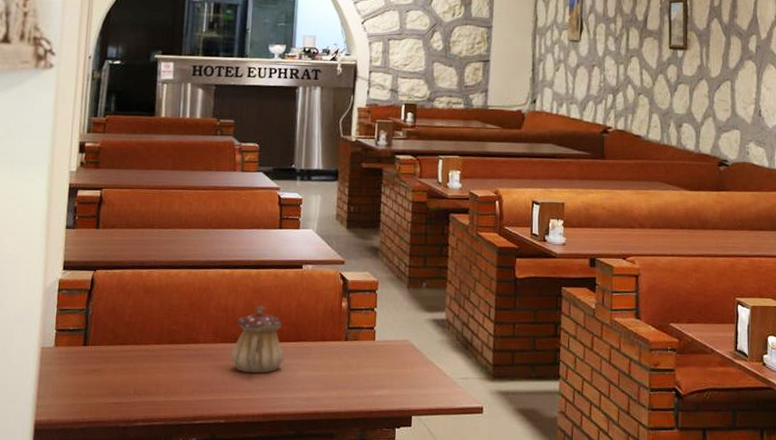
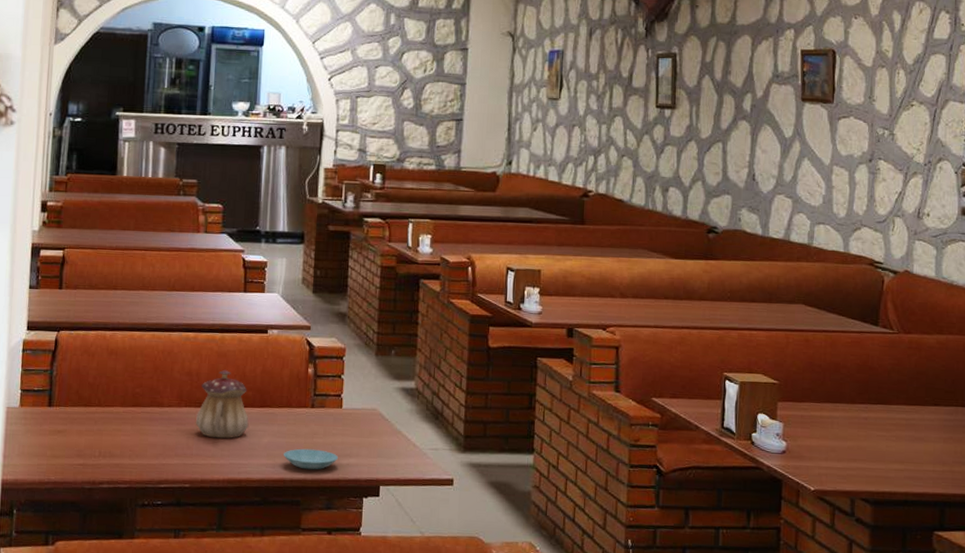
saucer: none [317,381,371,402] -> present [283,448,338,470]

